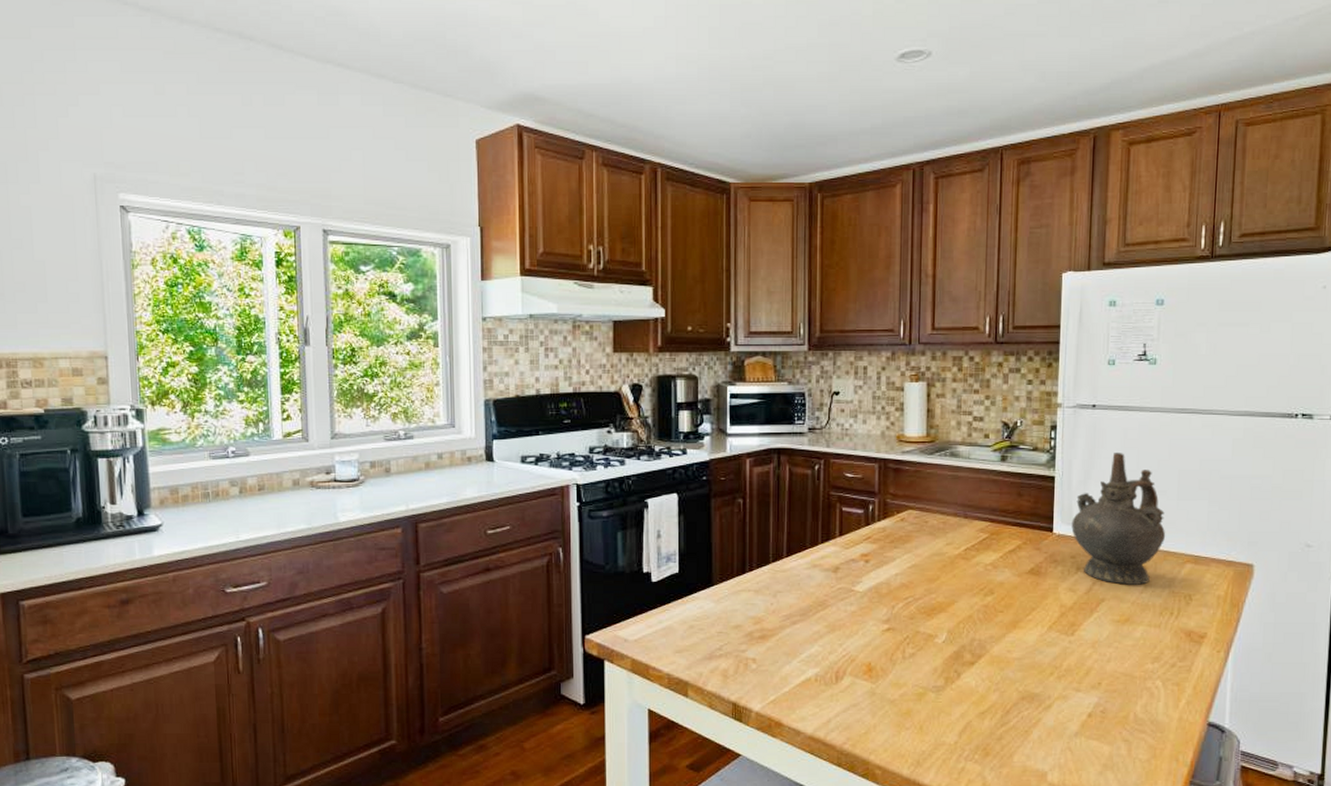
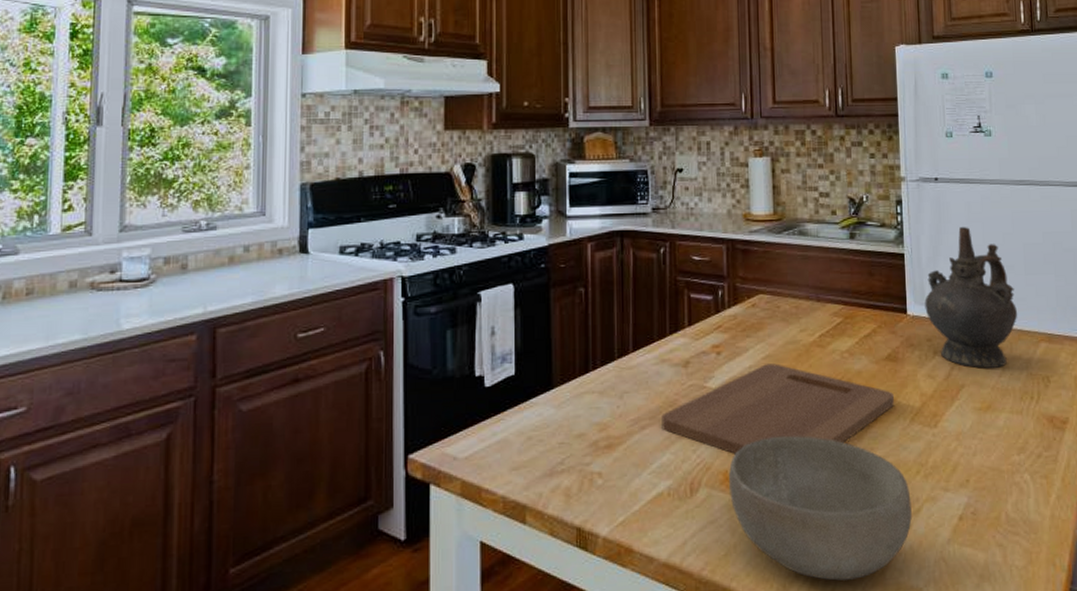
cutting board: none [811,572,1034,649] -> present [661,363,894,454]
bowl: none [872,635,1043,760] -> present [729,435,912,581]

